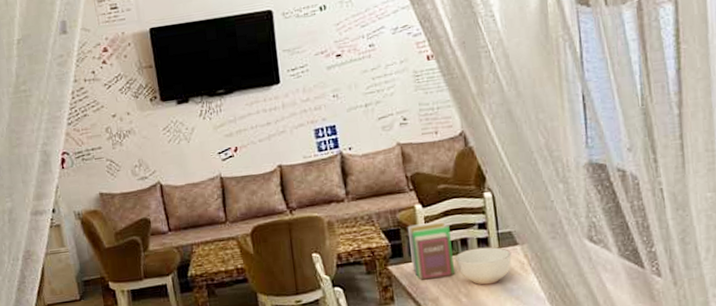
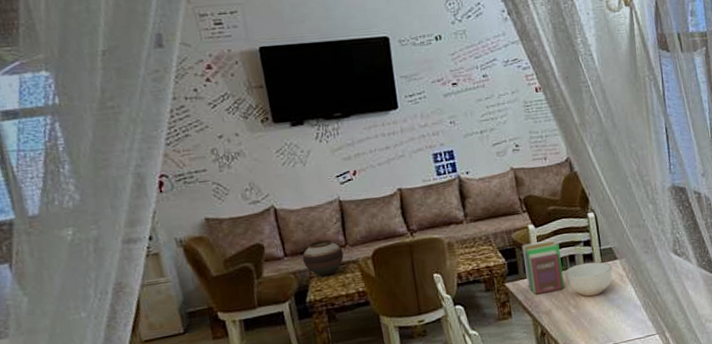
vase: none [185,215,224,252] -> present [302,239,344,277]

